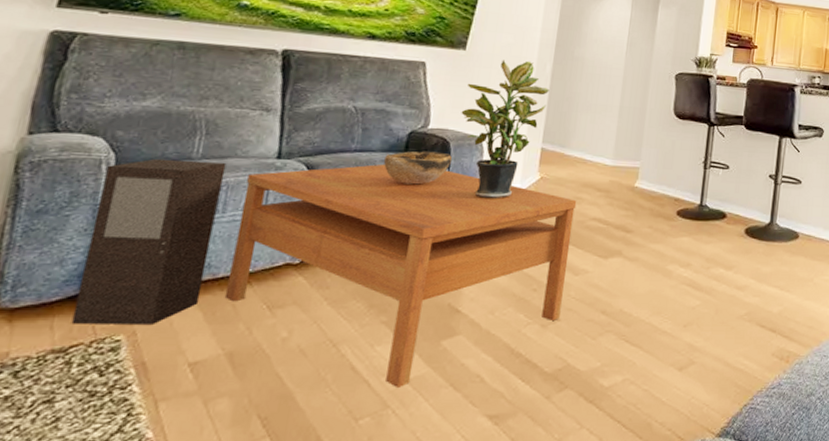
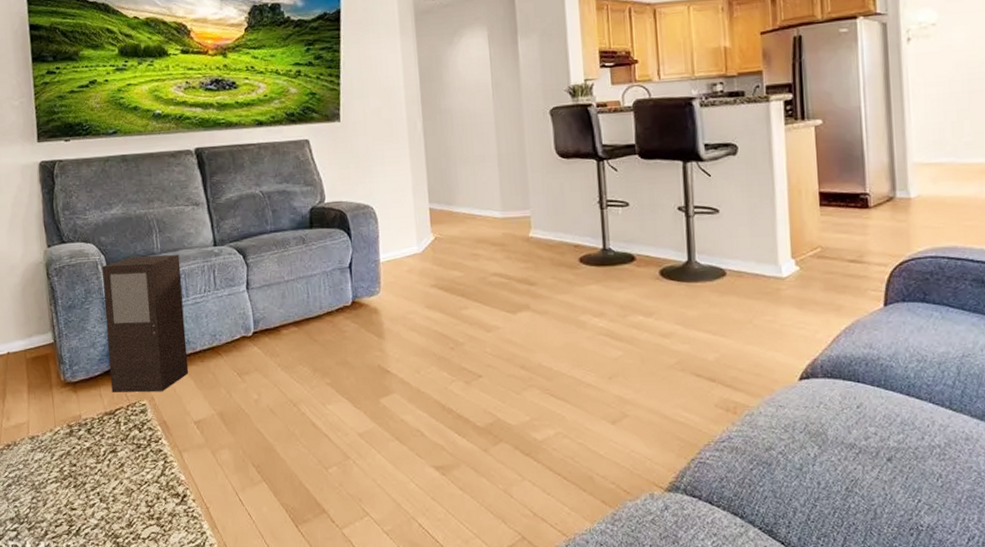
coffee table: present [224,164,577,389] -> none [197,240,481,442]
decorative bowl: present [383,151,453,185] -> none [295,224,352,258]
potted plant: present [461,60,549,199] -> none [348,121,425,265]

